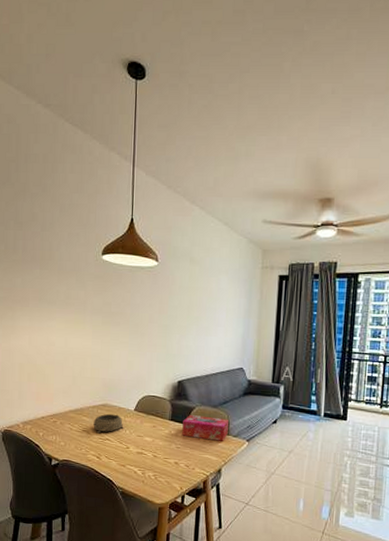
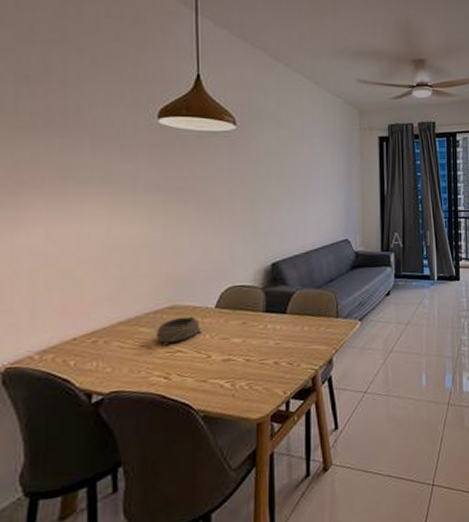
tissue box: present [182,415,229,441] -> none [281,299,337,329]

